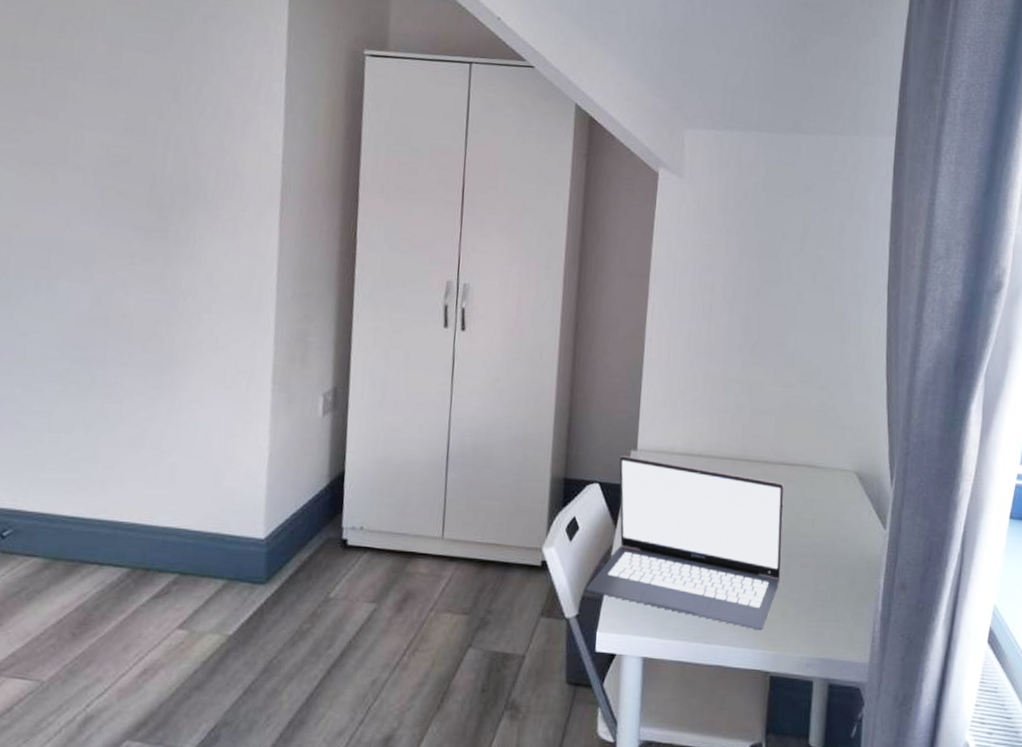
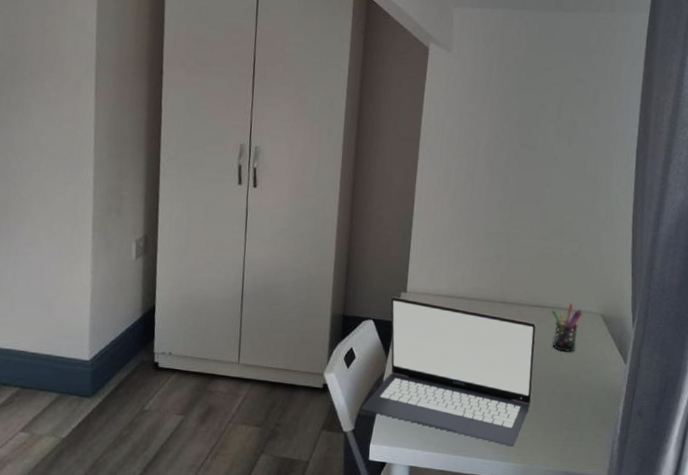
pen holder: none [800,460,835,518] -> present [551,304,582,353]

